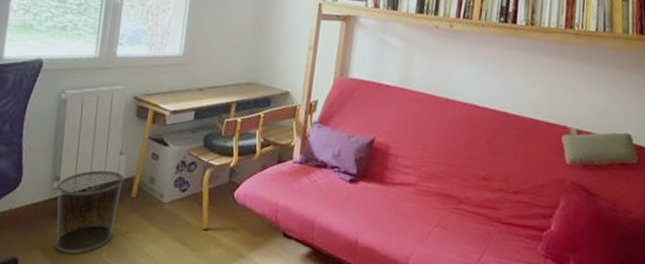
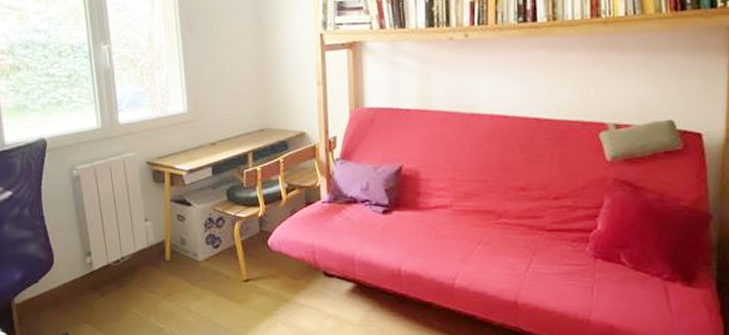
waste bin: present [54,170,125,254] -> none [90,239,156,322]

